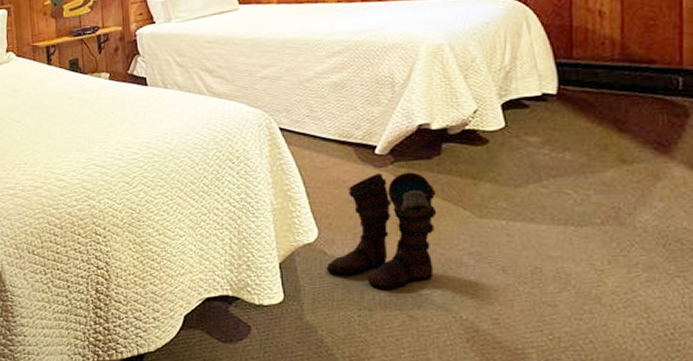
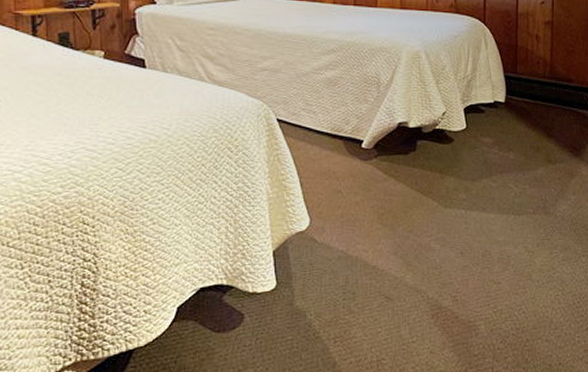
boots: present [326,172,437,289] -> none [316,165,412,274]

